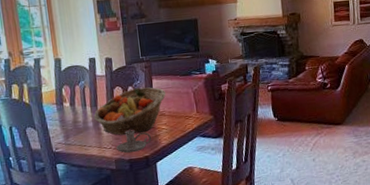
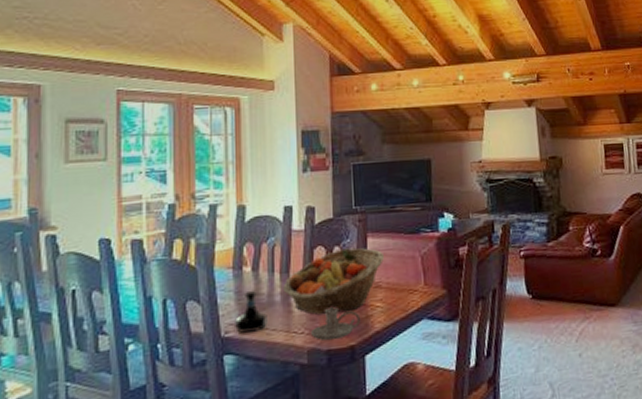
tequila bottle: none [61,119,85,149] -> present [235,290,267,333]

